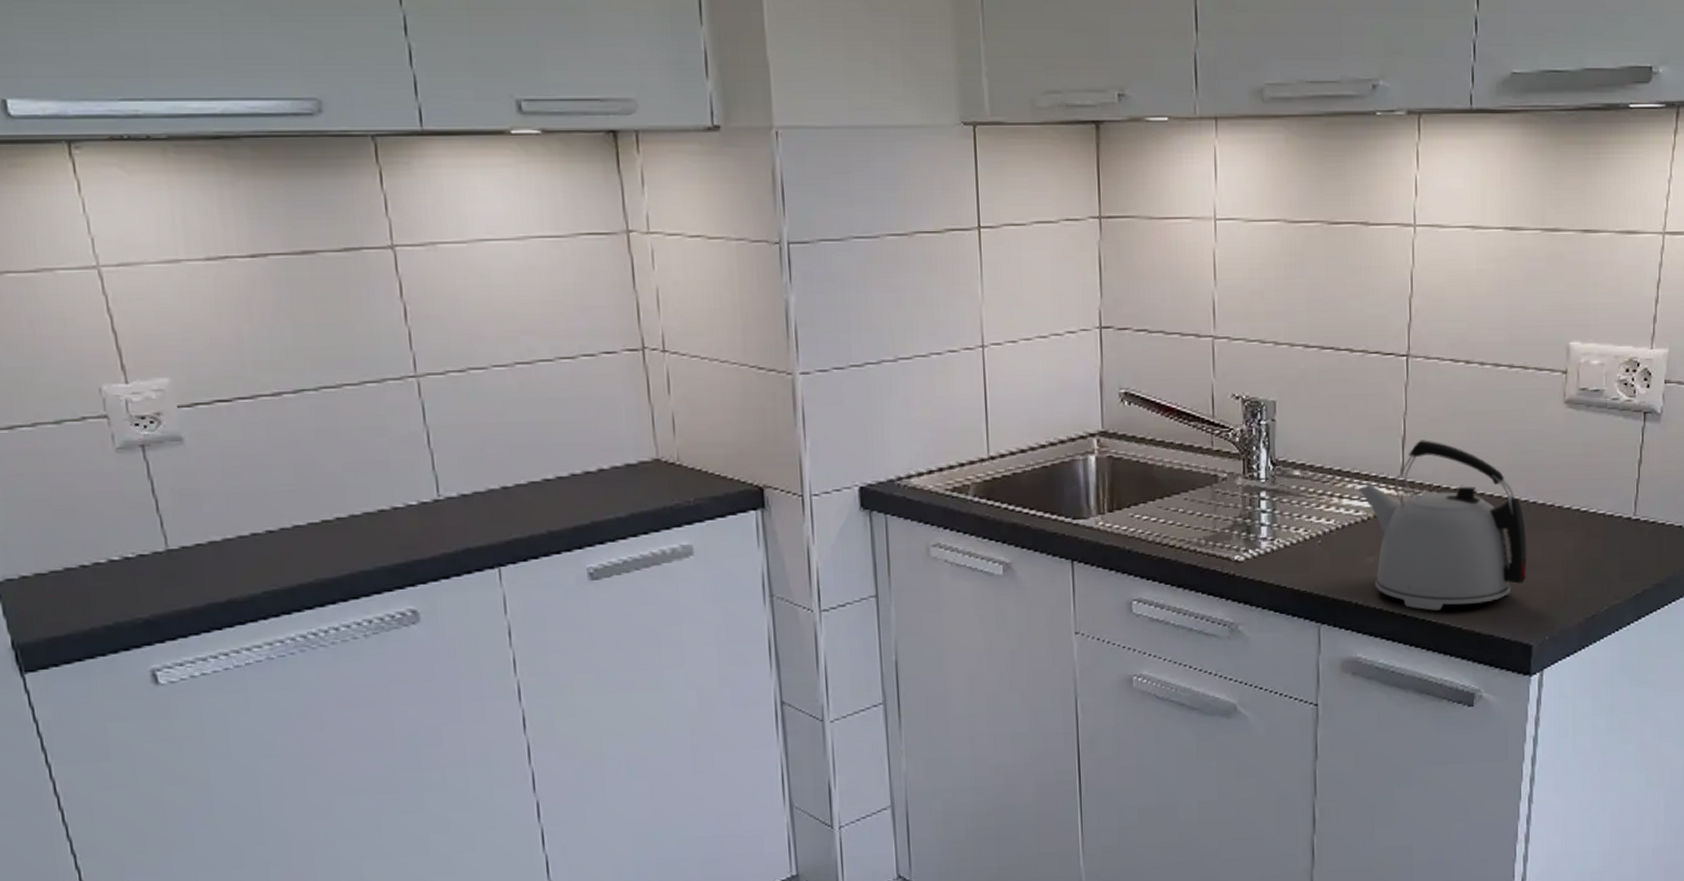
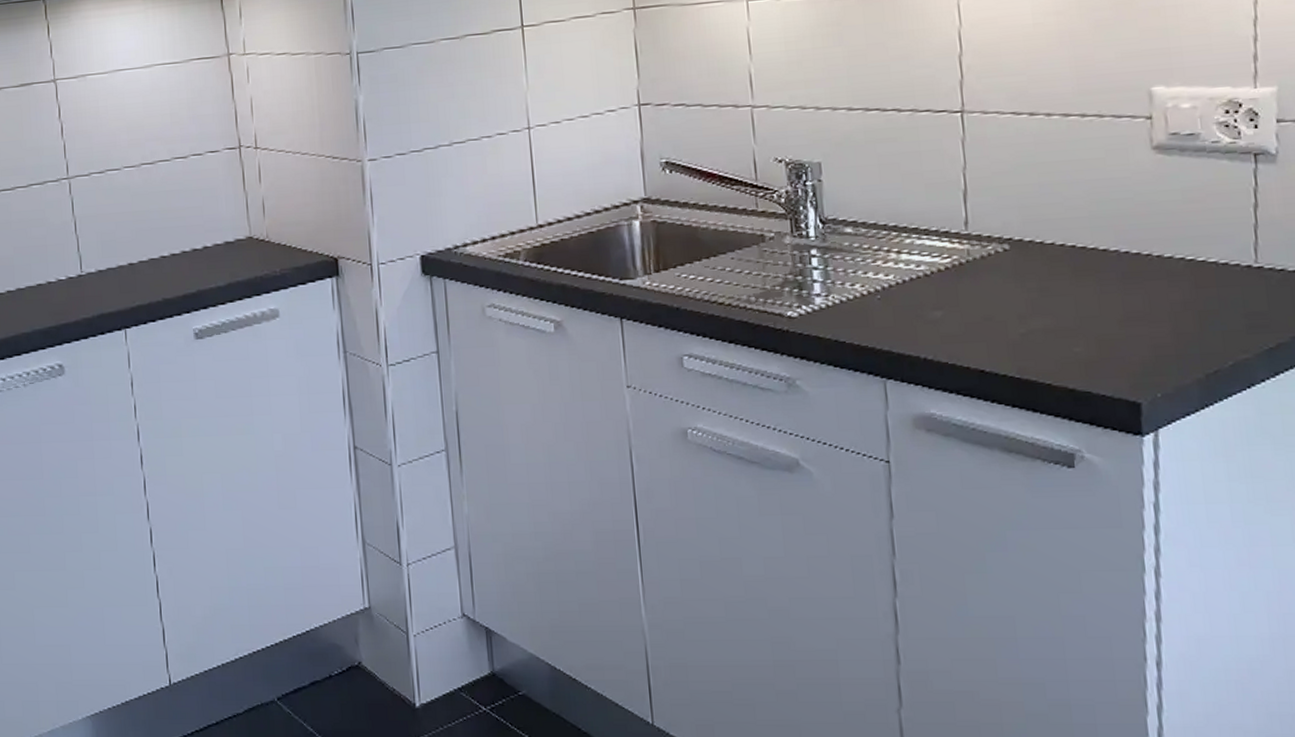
kettle: present [1358,440,1527,611] -> none [918,193,1126,366]

